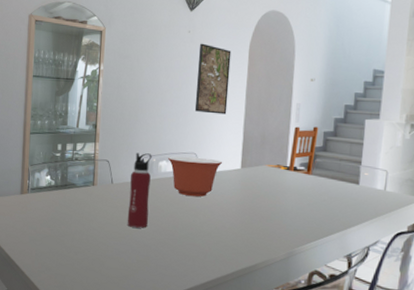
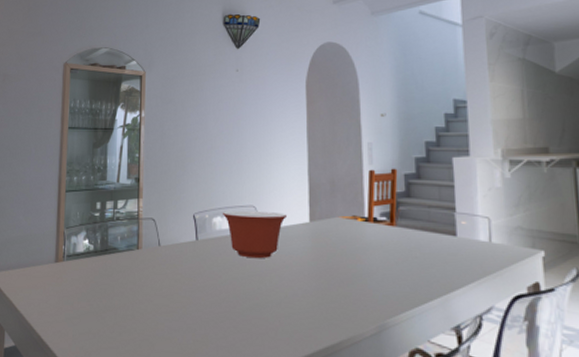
water bottle: present [127,152,152,228] -> none [179,208,204,300]
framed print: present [194,43,232,115] -> none [249,82,287,160]

